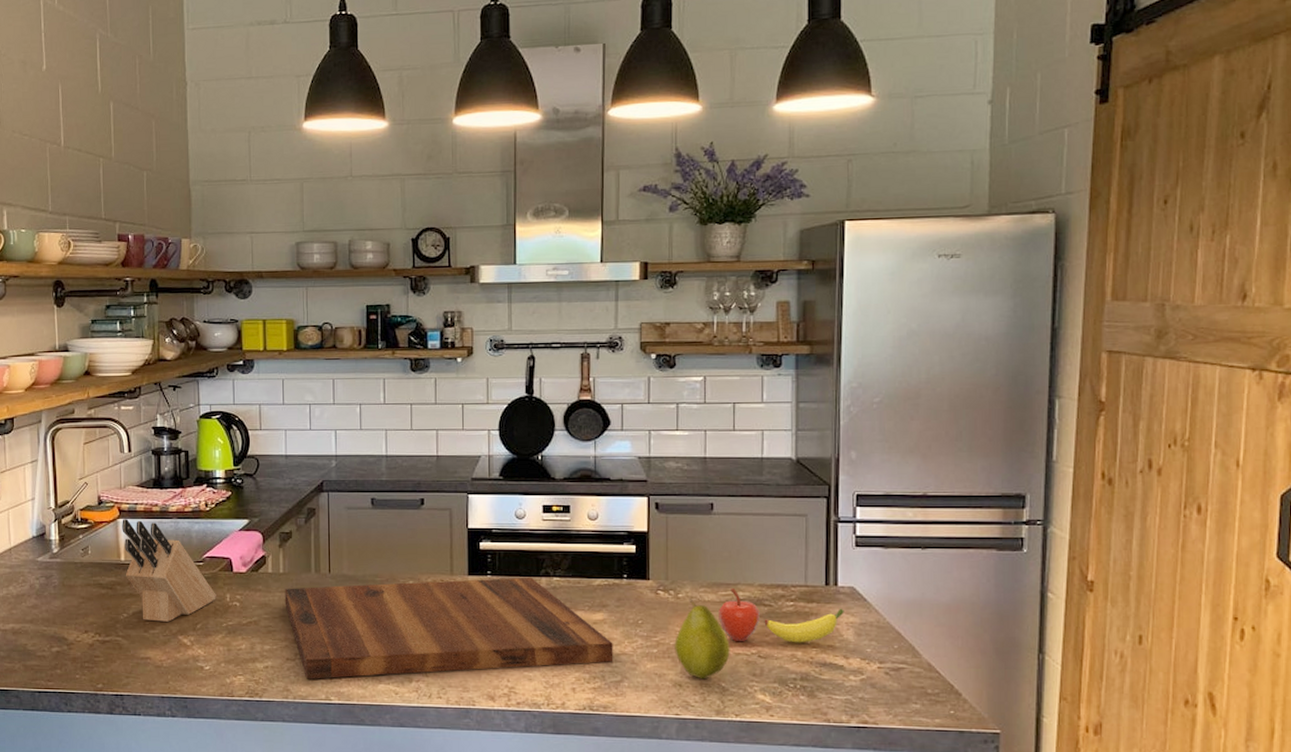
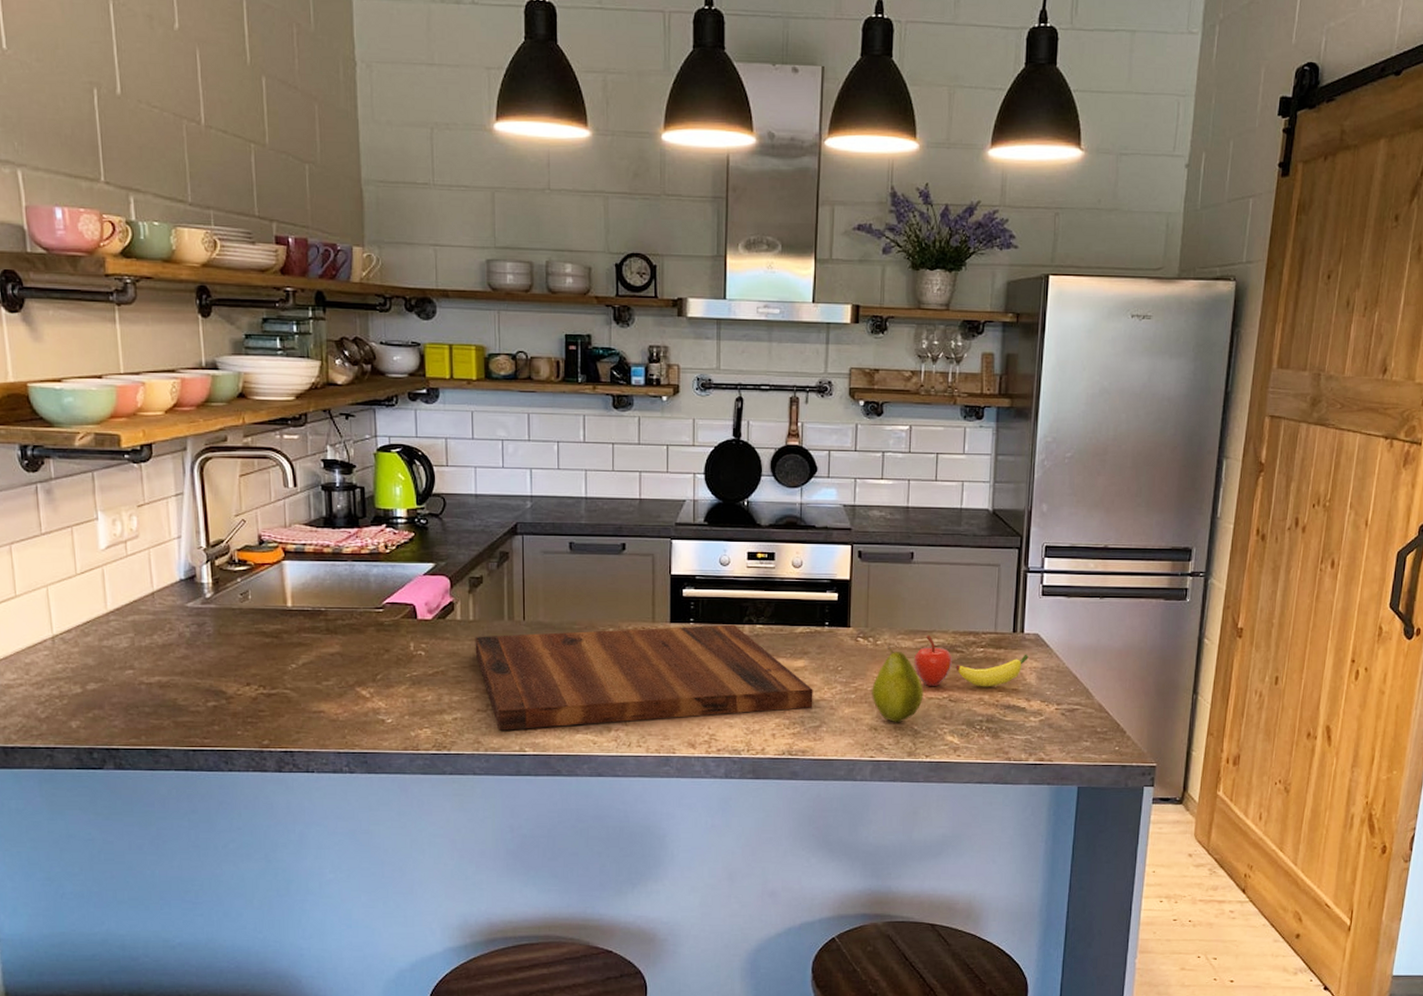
knife block: present [122,519,216,622] -> none [288,561,399,673]

